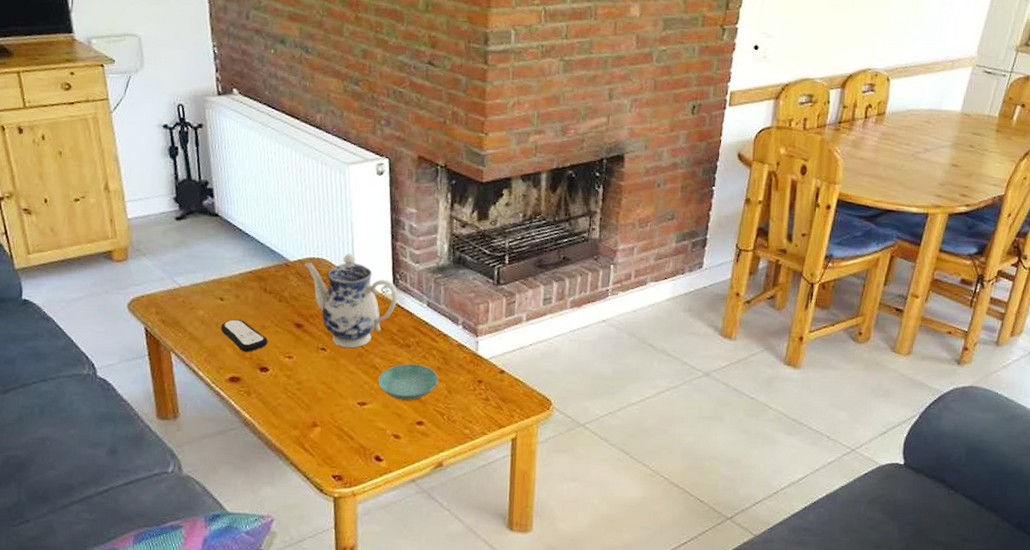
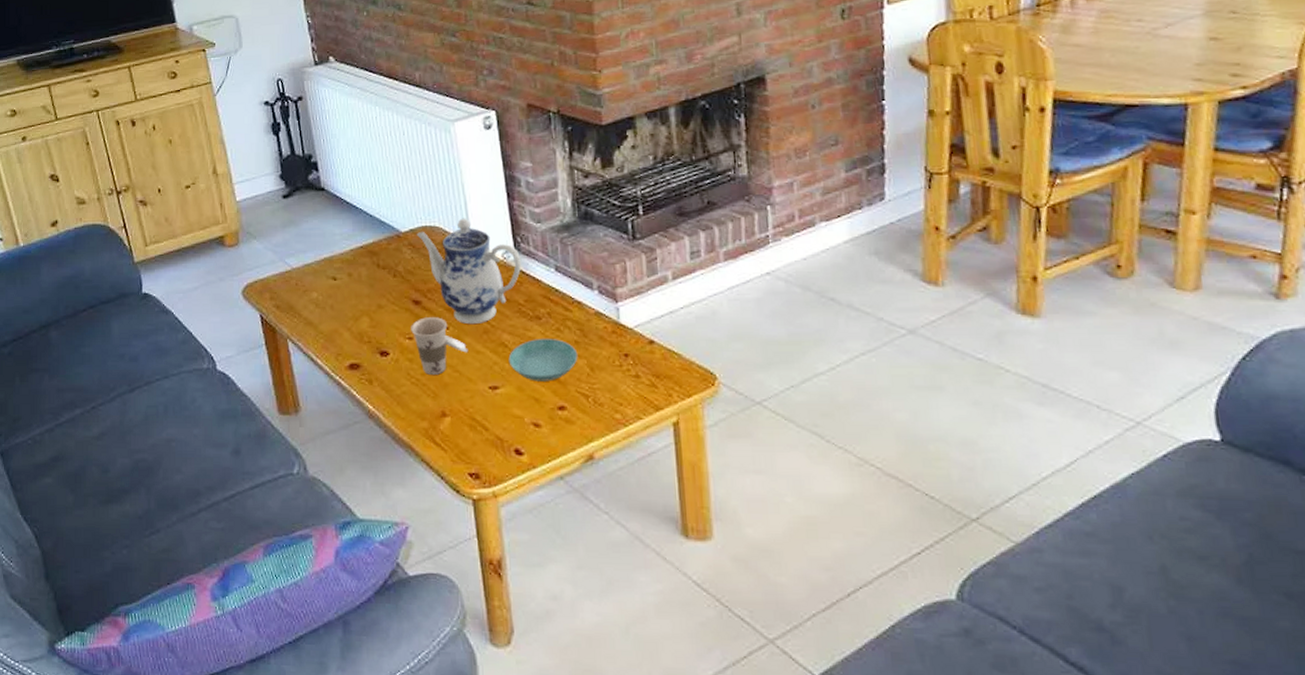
remote control: present [220,318,268,352] -> none [335,299,386,335]
cup: none [291,339,343,390] -> present [411,317,469,375]

